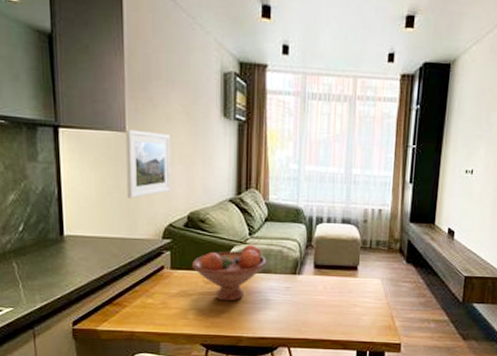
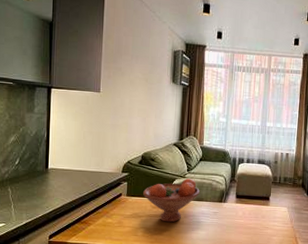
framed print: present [125,129,171,199] -> none [97,90,133,142]

